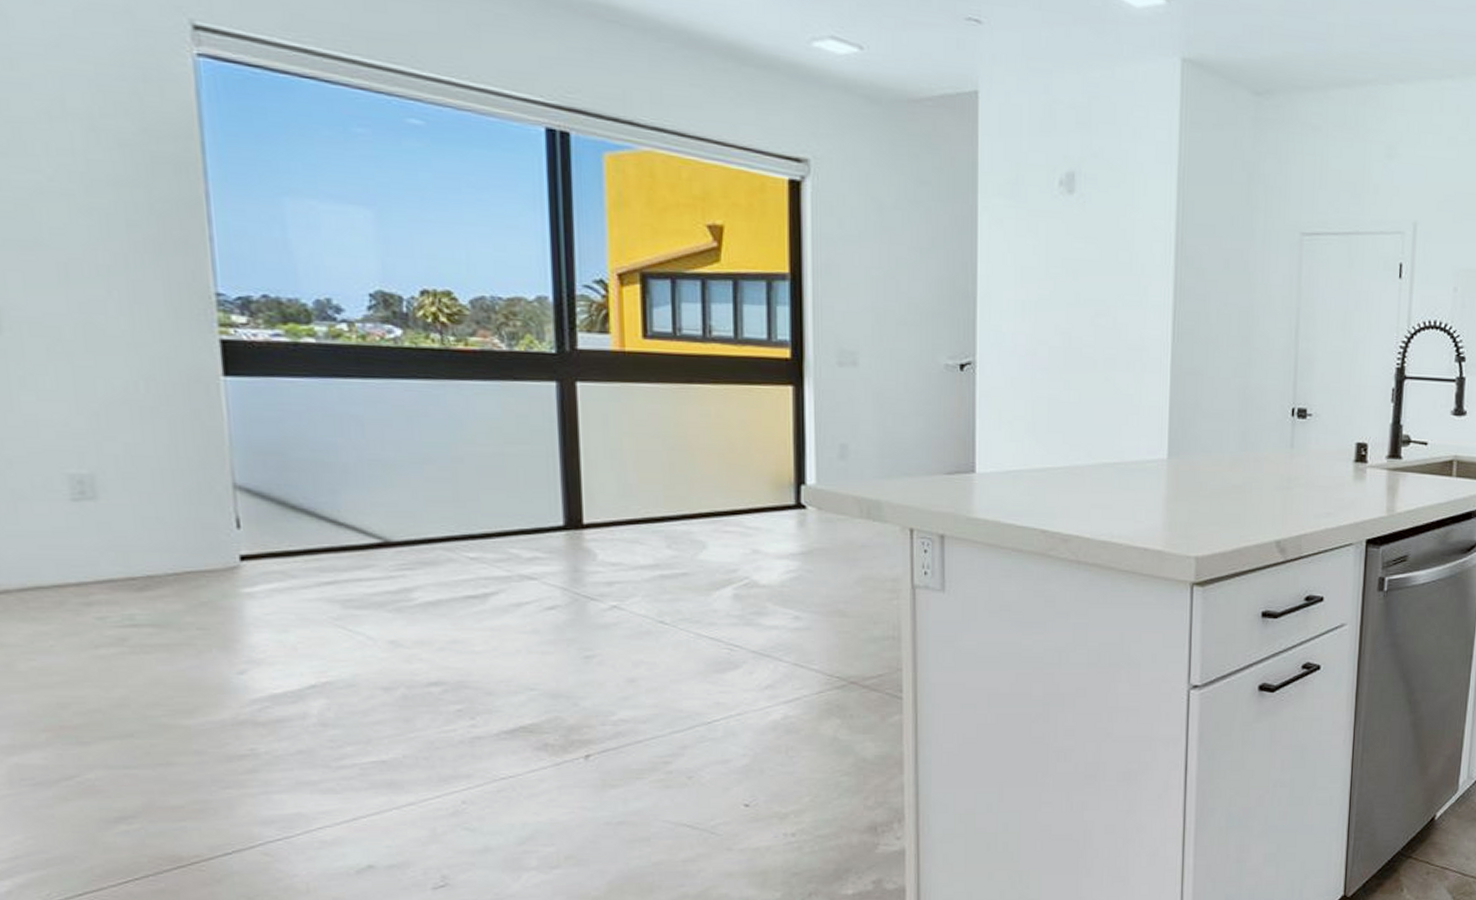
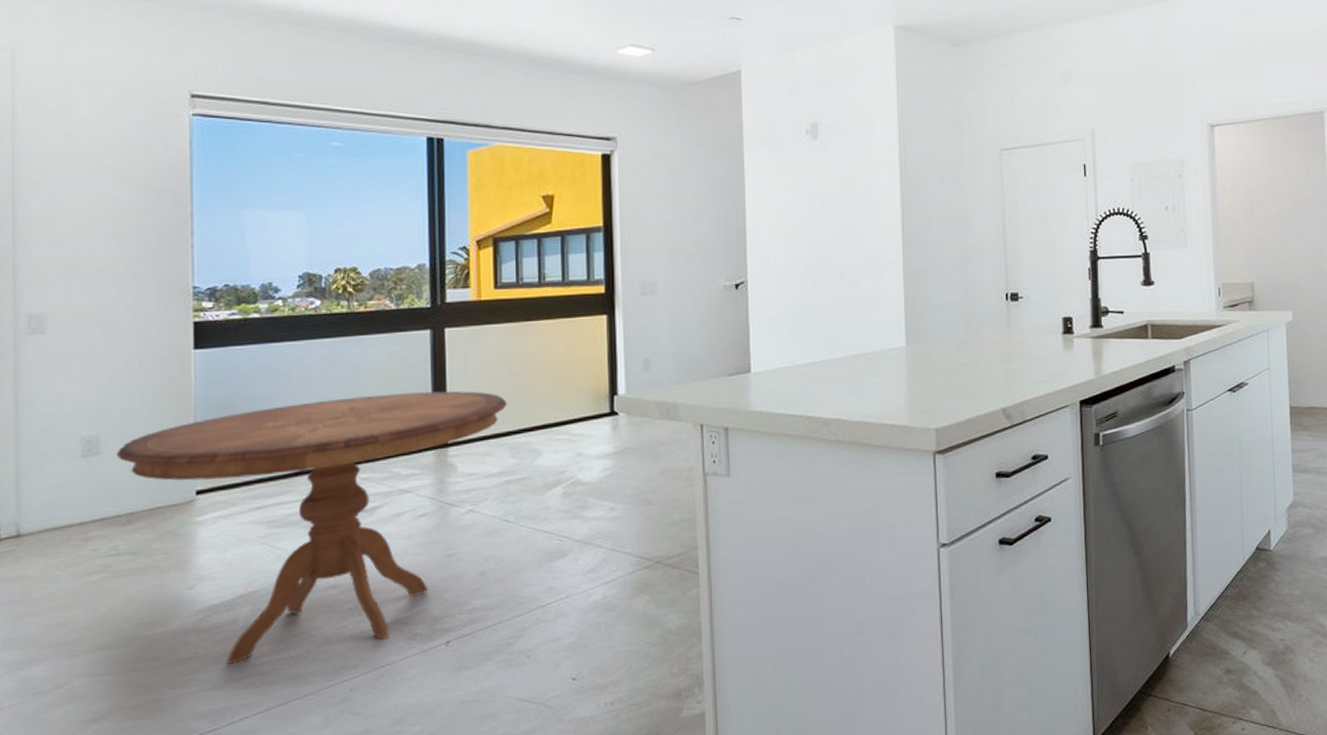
round table: none [122,456,661,764] -> present [116,391,507,664]

